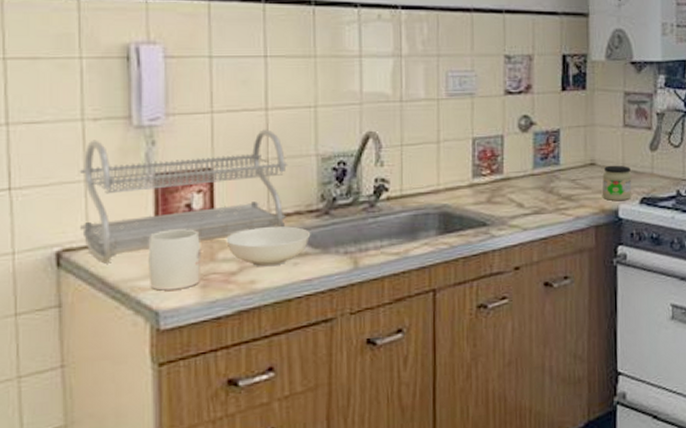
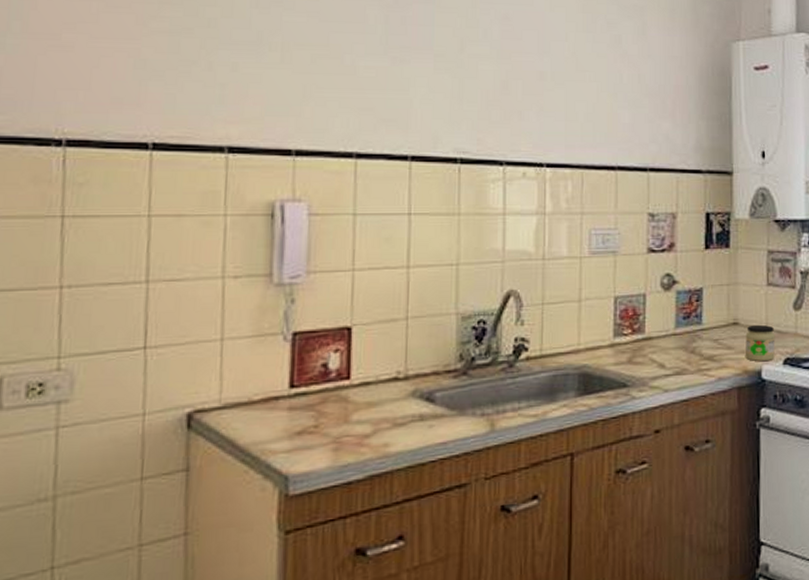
dish rack: present [79,129,288,264] -> none [212,287,428,426]
mug: present [148,229,202,291] -> none [280,389,336,454]
bowl: present [226,226,311,267] -> none [361,386,448,429]

